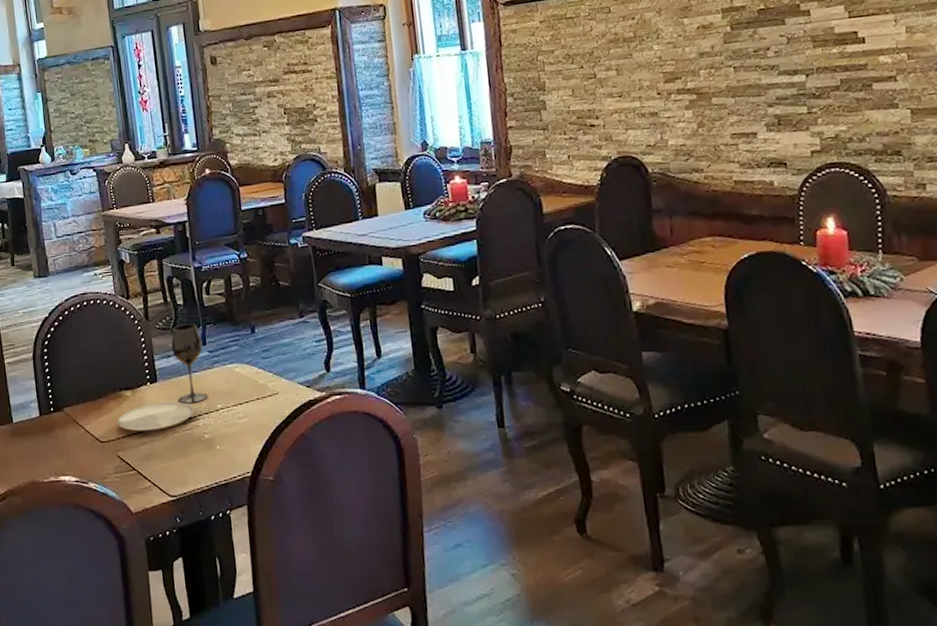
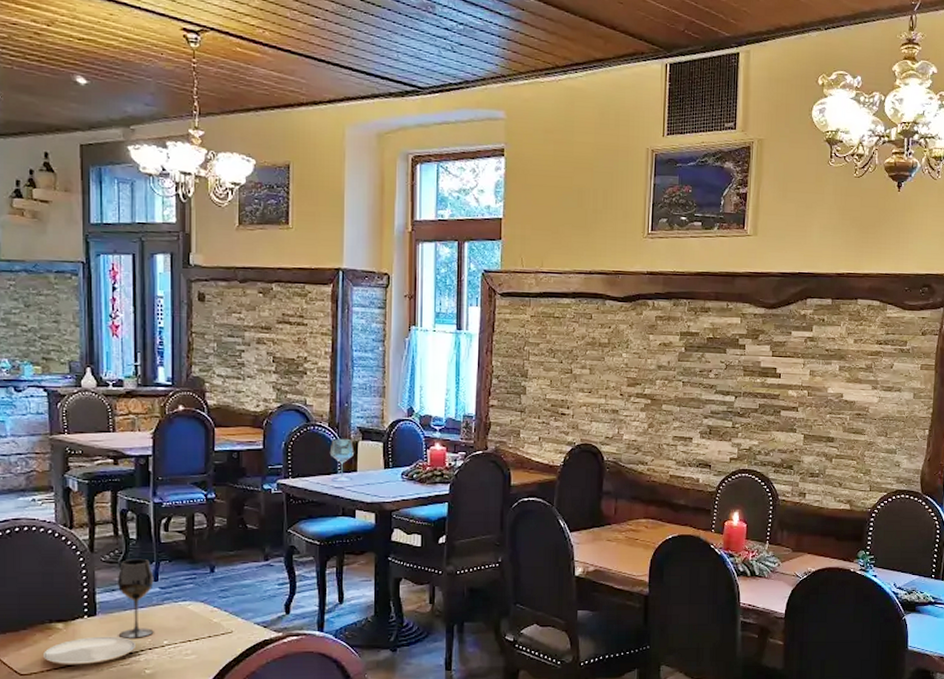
wine glass: none [348,182,374,229] -> present [329,438,355,482]

